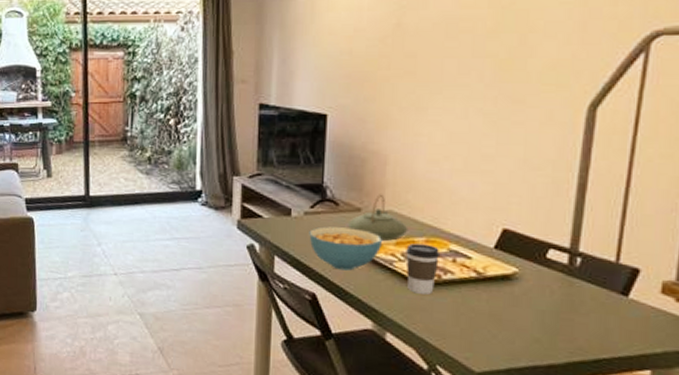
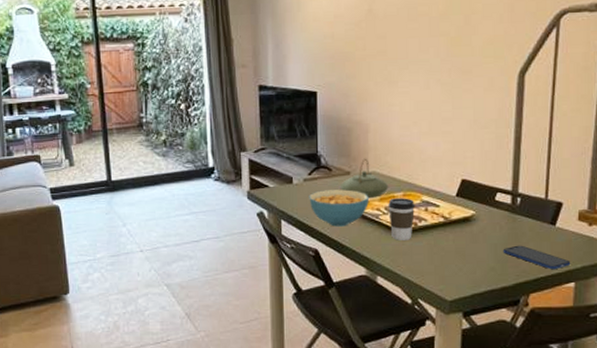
smartphone: none [552,315,648,352] -> present [503,245,571,270]

